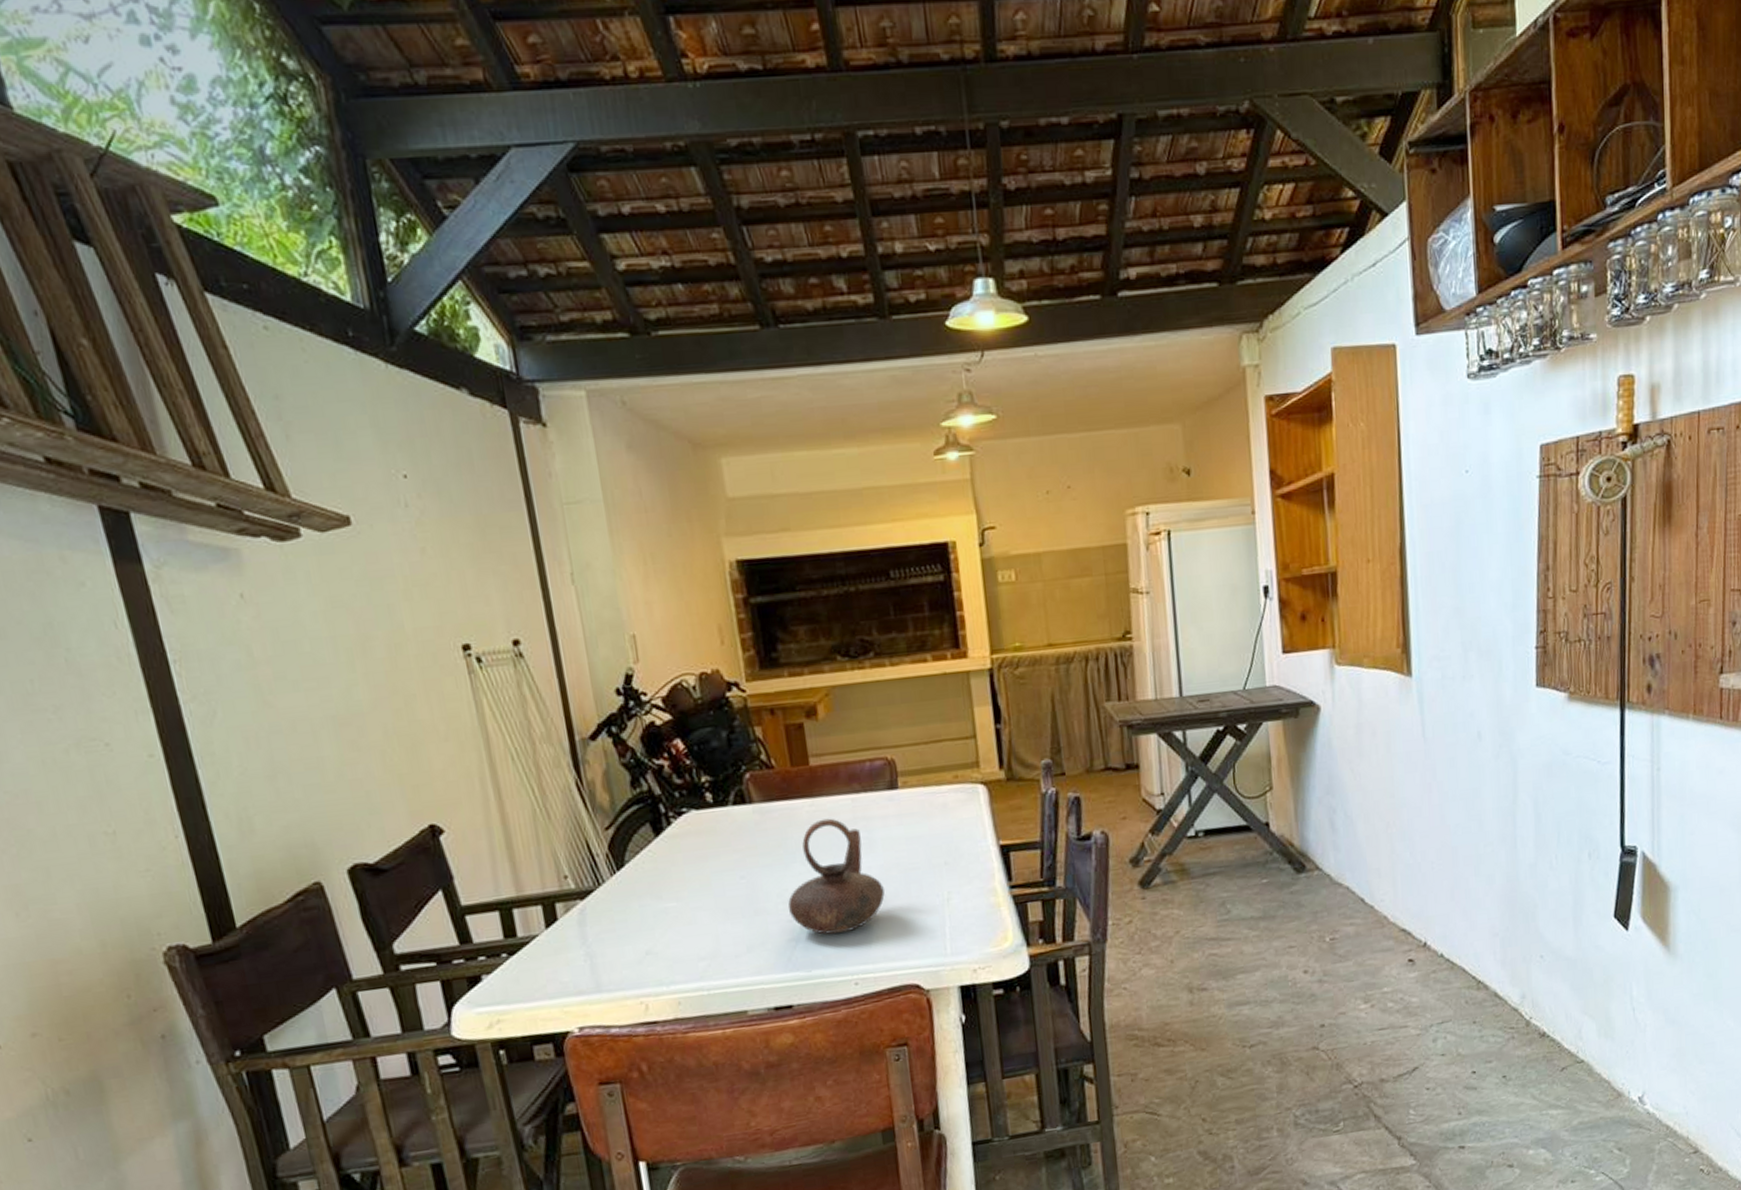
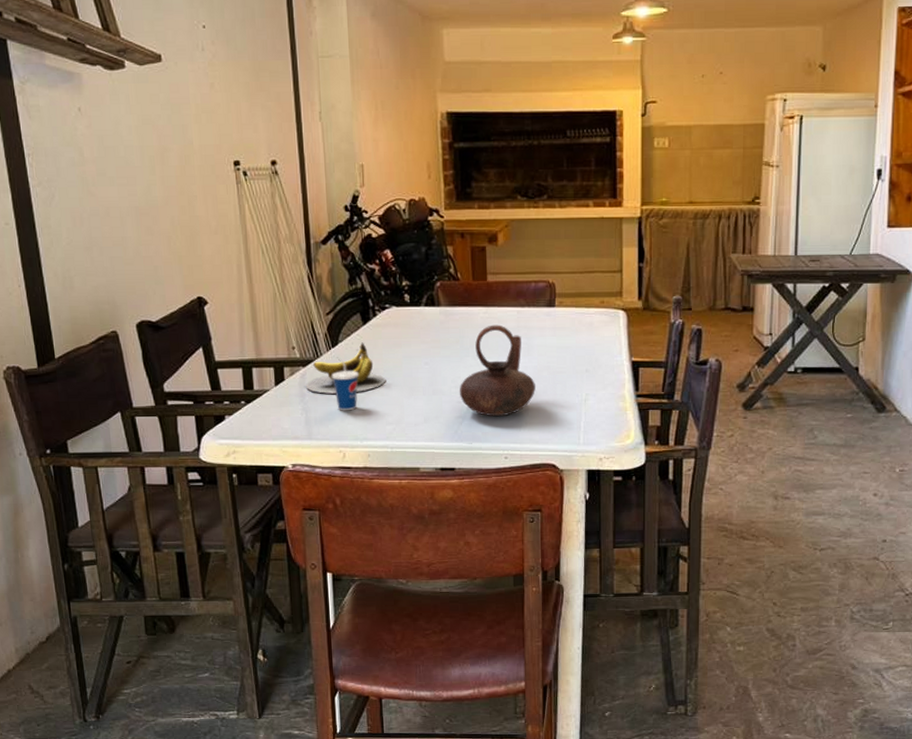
banana: none [587,859,693,931] -> present [306,342,386,394]
cup: none [619,882,658,951] -> present [331,357,358,411]

